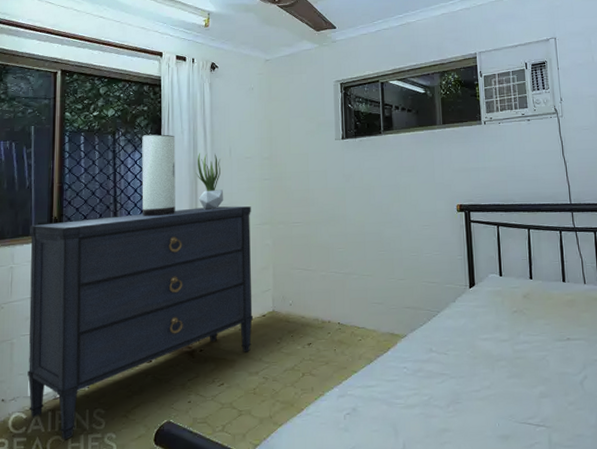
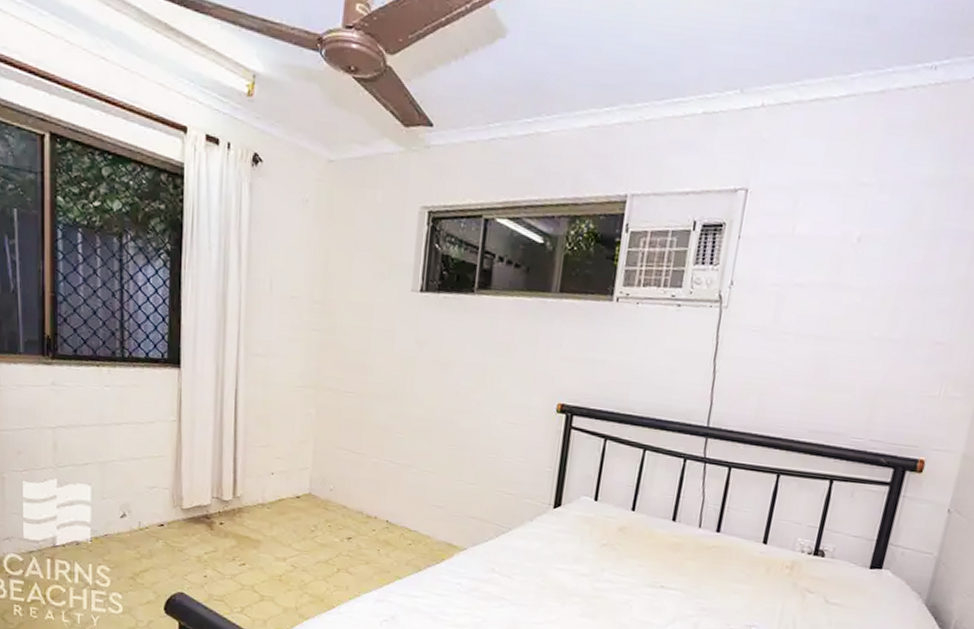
dresser: present [27,206,254,440] -> none [17,341,293,591]
table lamp: present [142,134,176,217] -> none [155,244,201,357]
potted plant: present [196,152,224,210] -> none [225,280,260,358]

